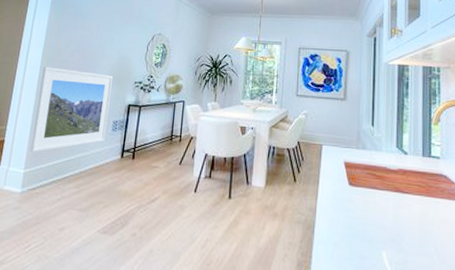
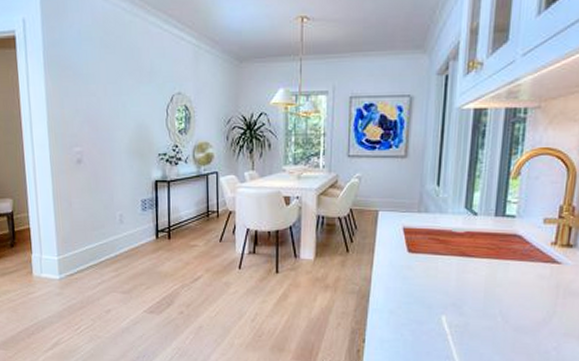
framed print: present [30,67,113,152] -> none [52,144,136,238]

